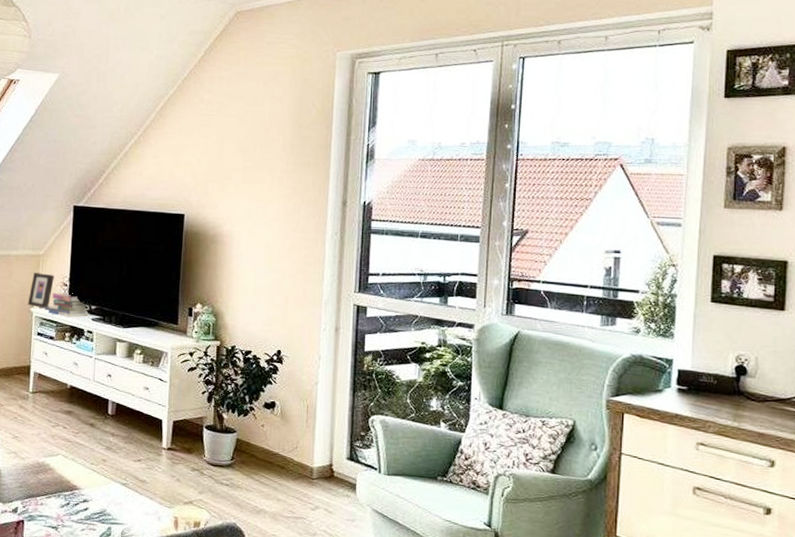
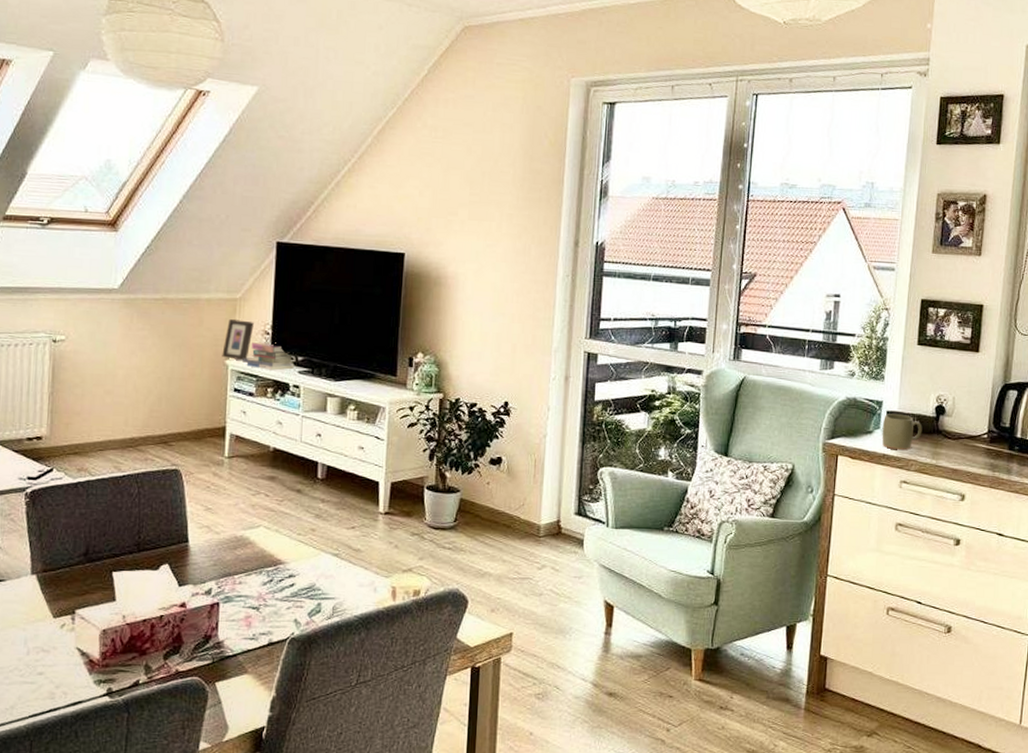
mug: none [673,372,721,411] -> present [882,414,923,450]

